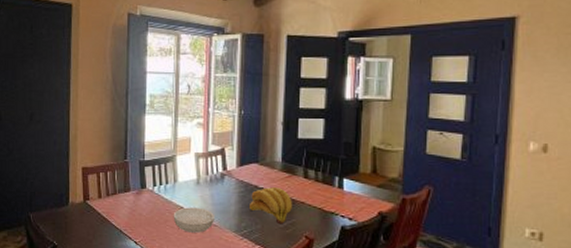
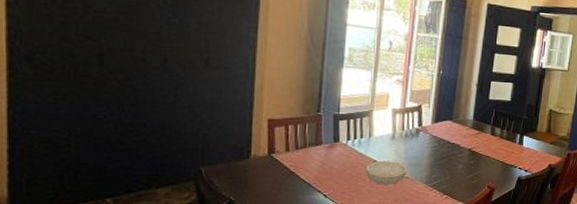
banana bunch: present [248,187,293,225] -> none [440,143,480,176]

